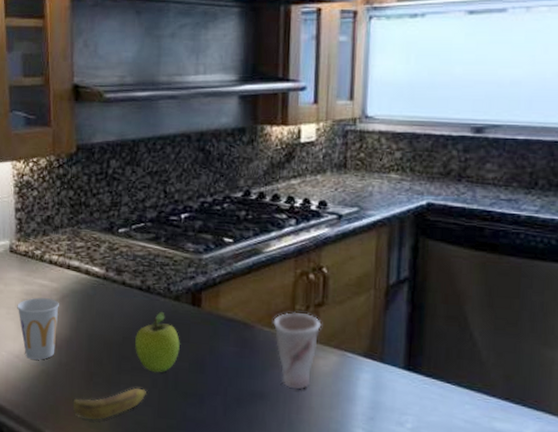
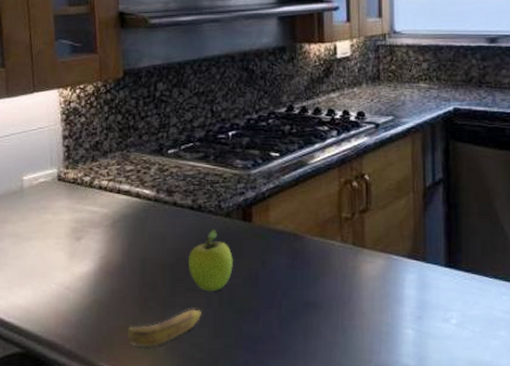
cup: present [17,297,59,360] -> none [66,225,110,289]
cup: present [273,311,322,390] -> none [321,219,367,296]

